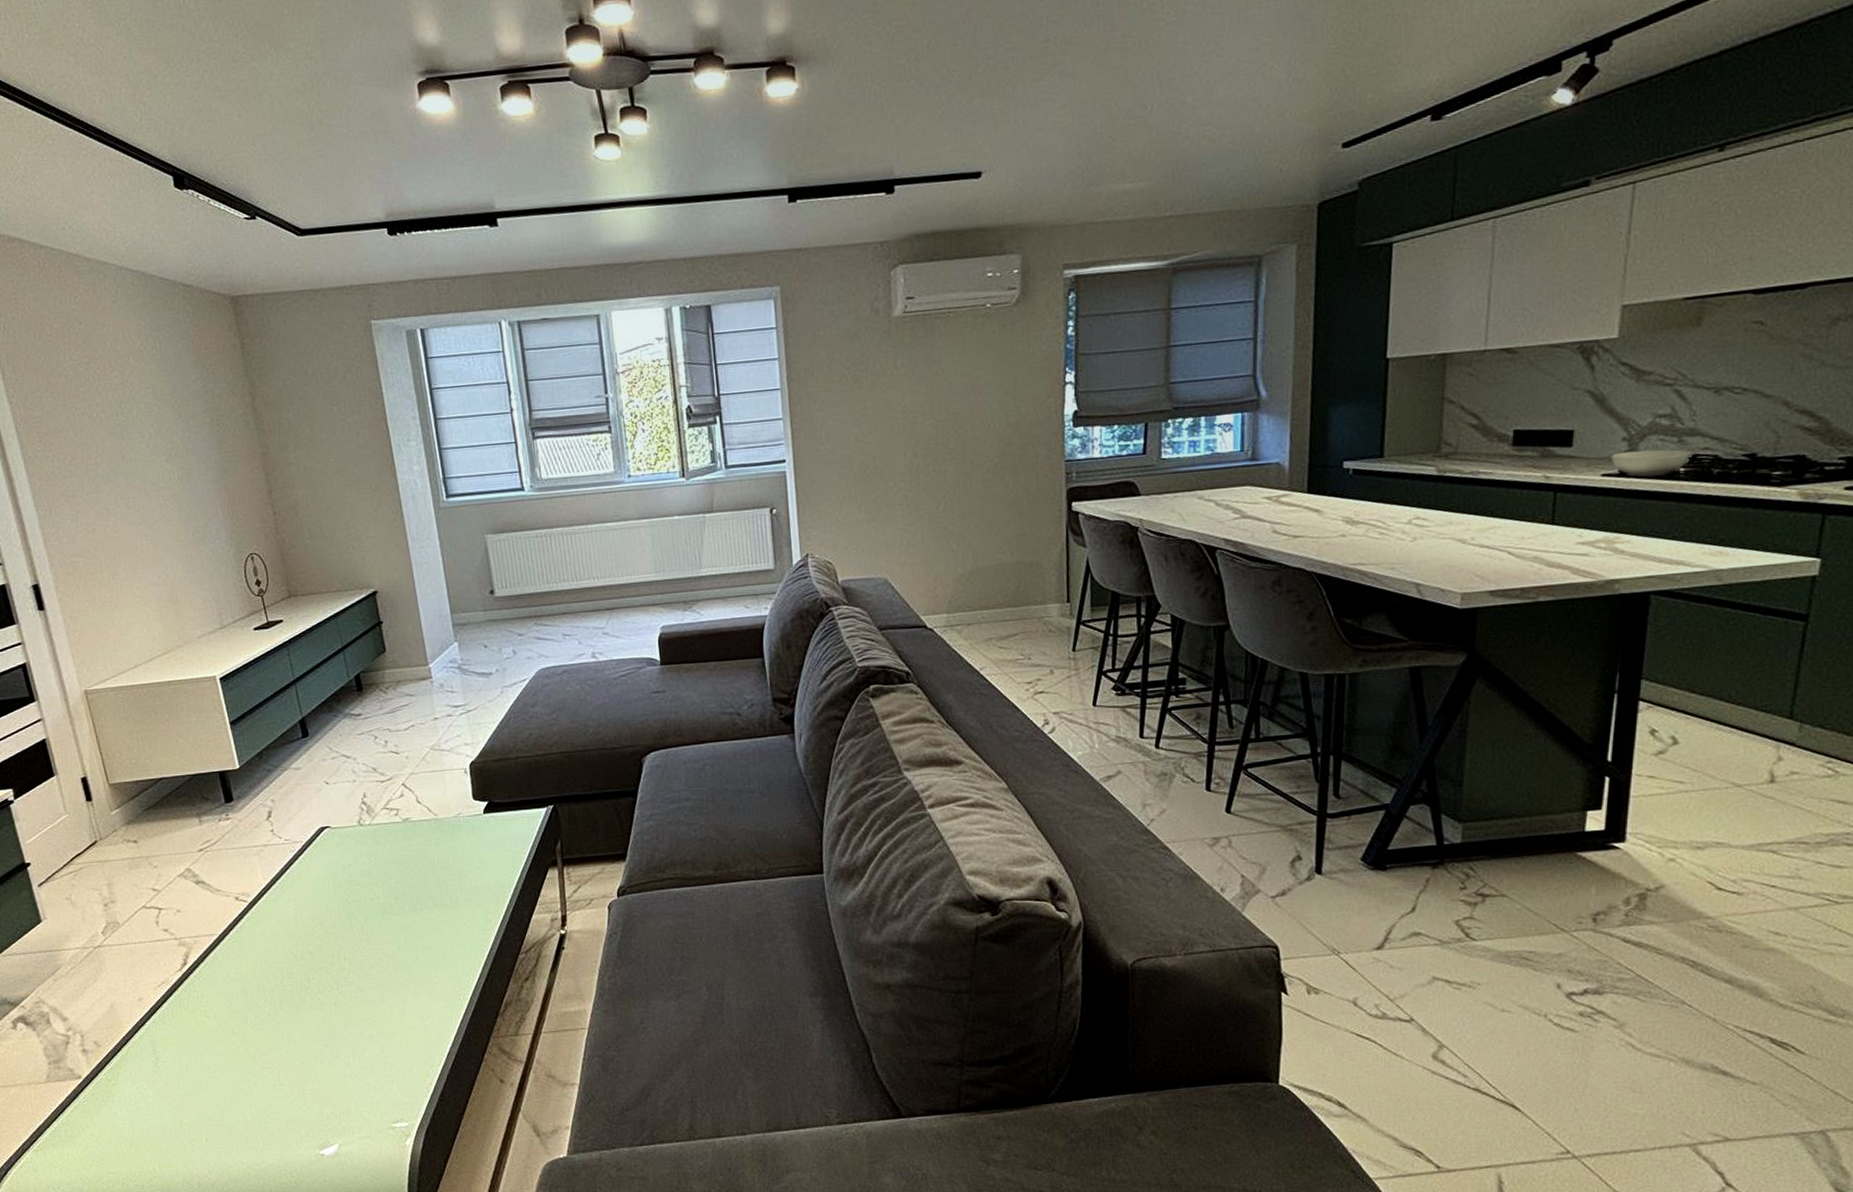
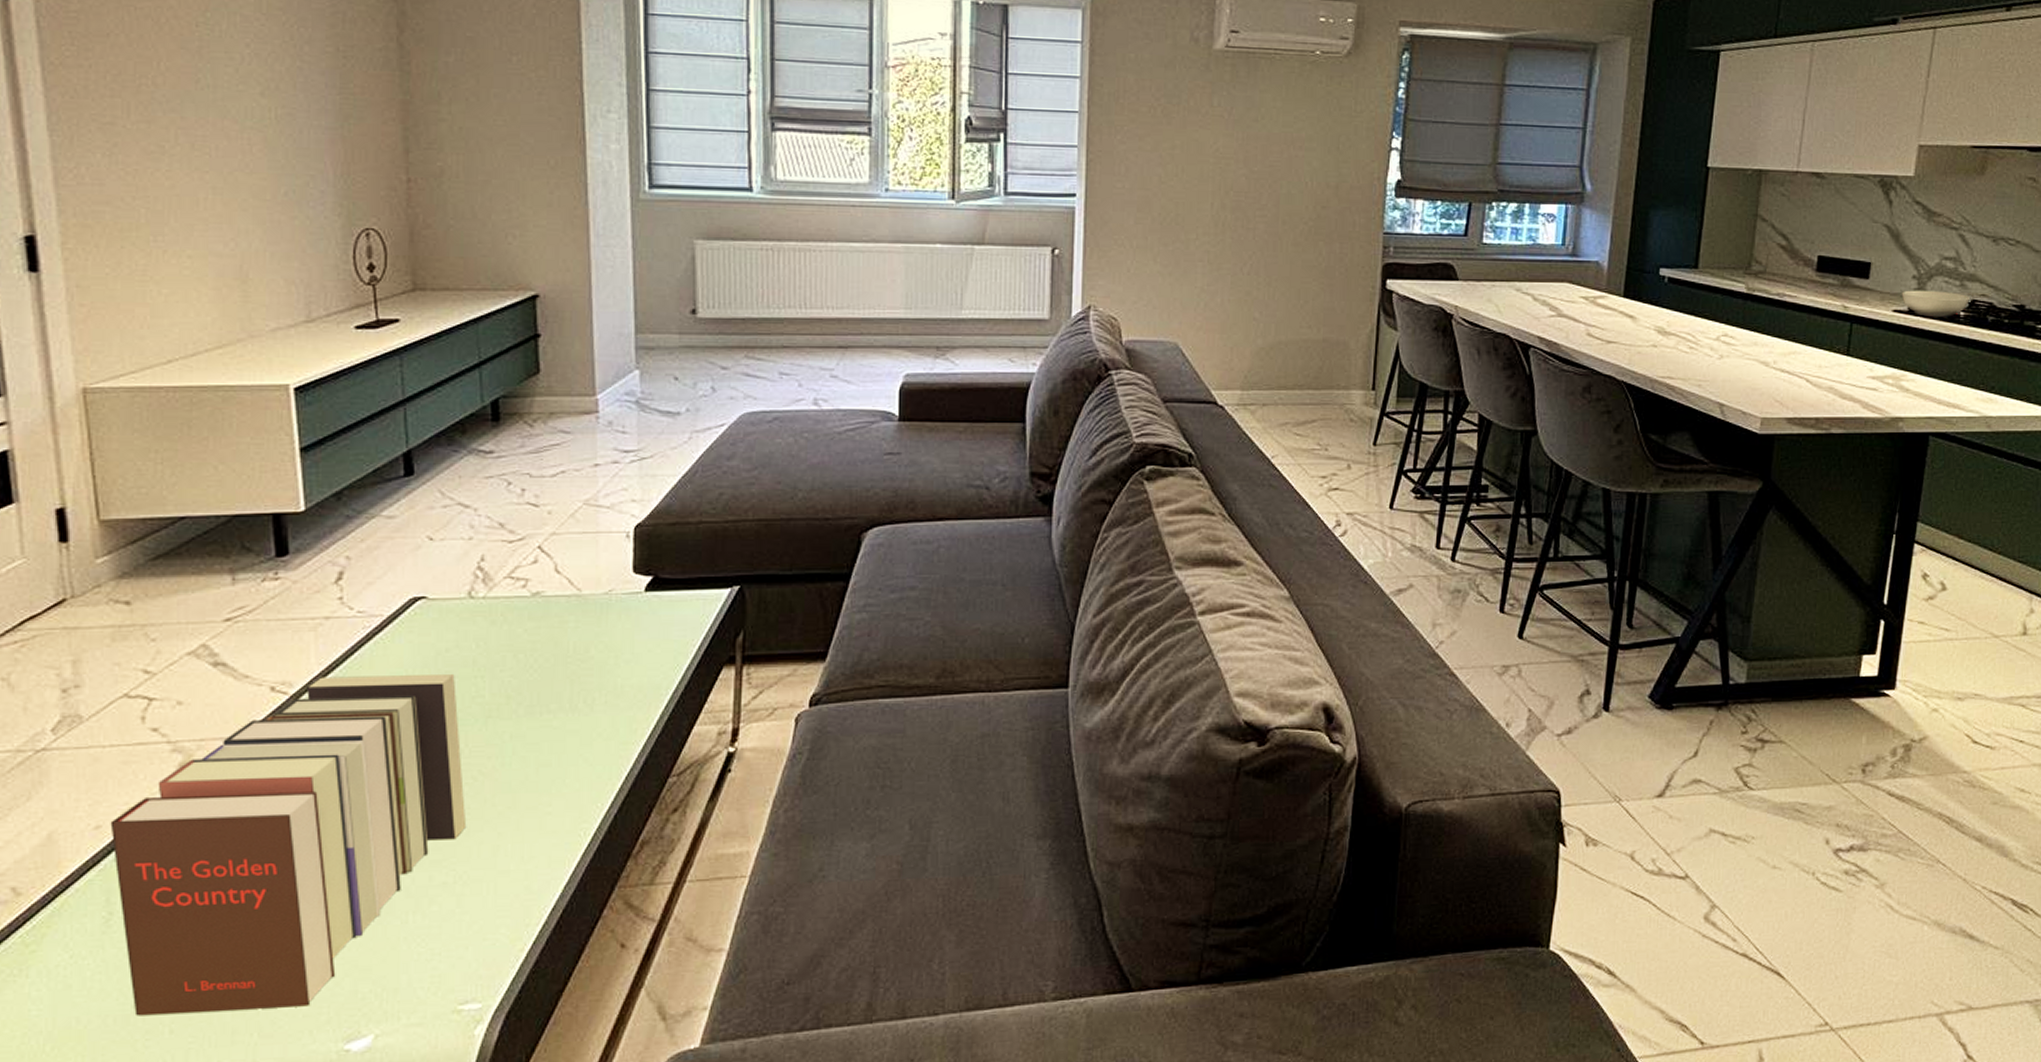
books: none [147,882,380,1129] -> present [110,673,465,1016]

